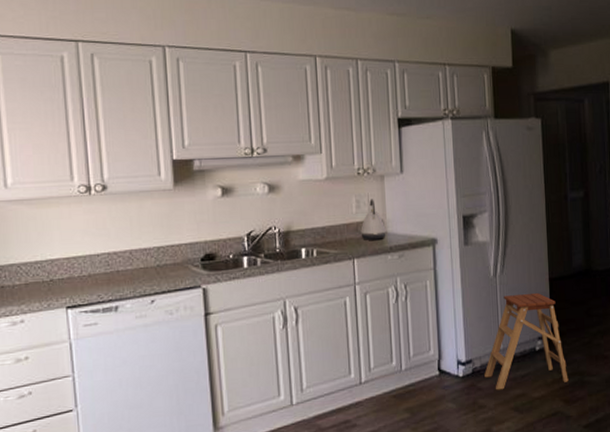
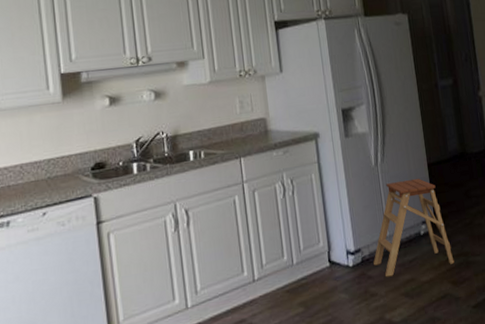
kettle: present [360,199,386,241] -> none [245,99,270,139]

